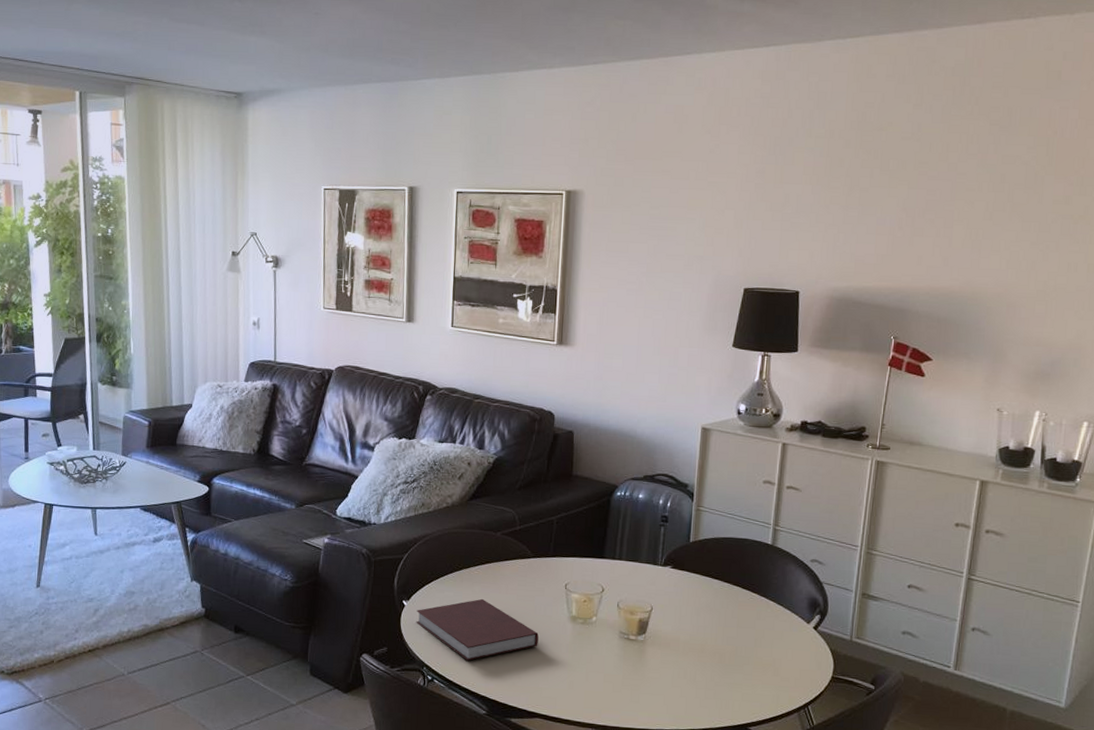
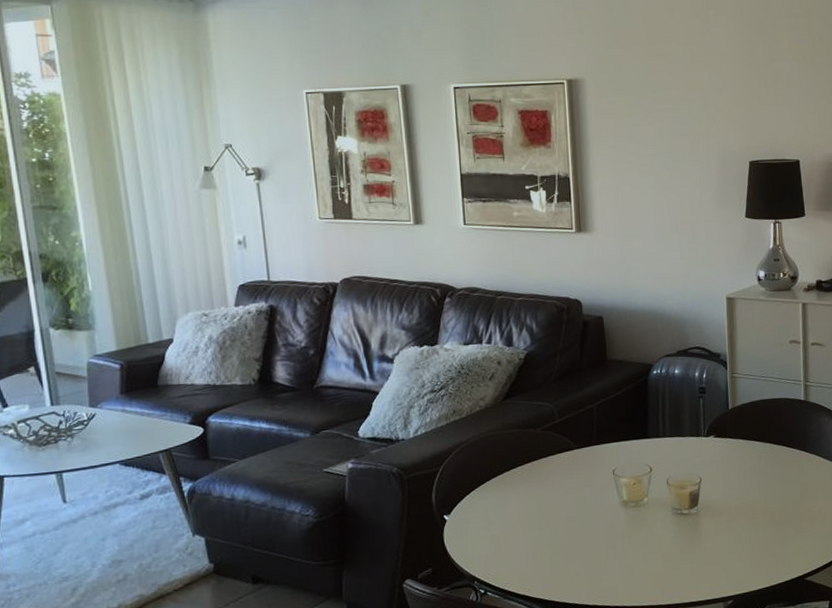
notebook: present [416,598,539,661] -> none [460,499,592,566]

